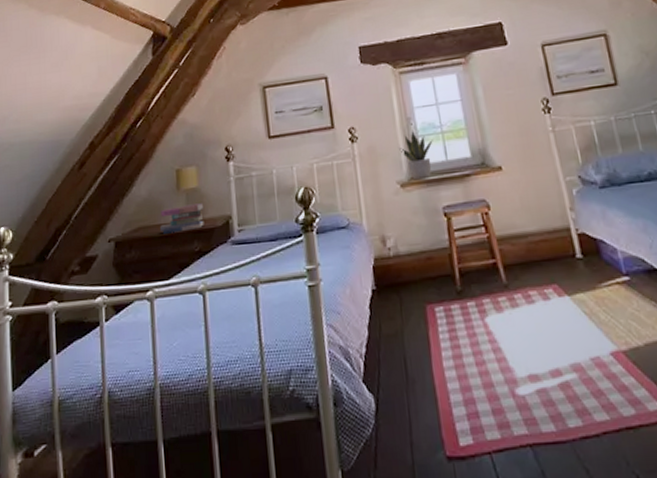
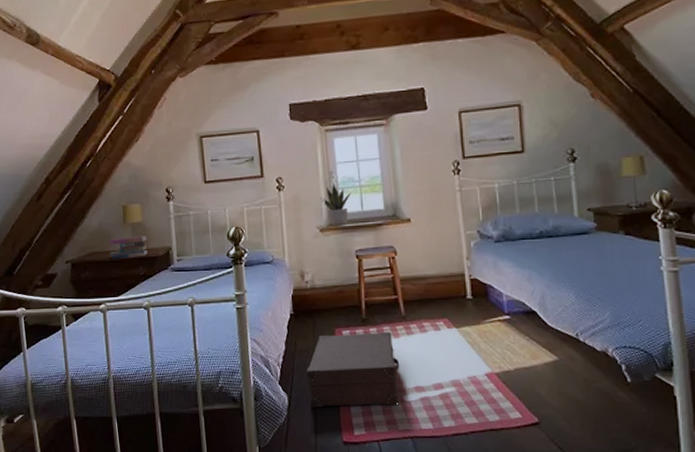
suitcase: none [394,304,511,412] -> present [306,331,400,408]

